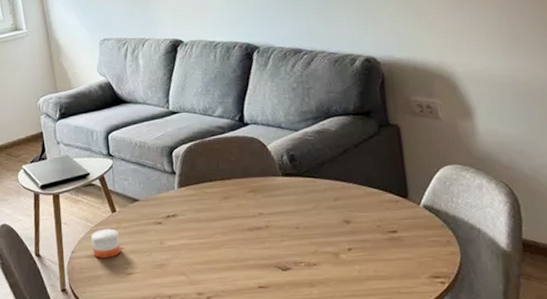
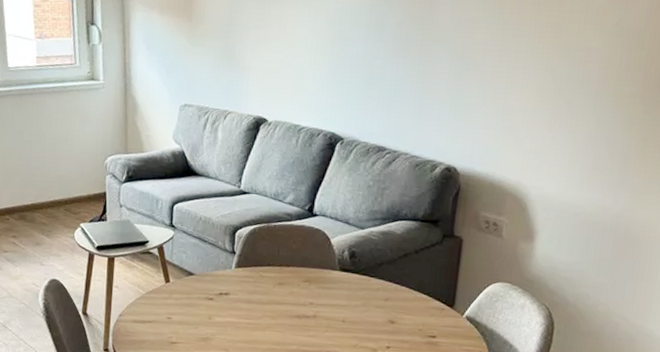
candle: present [91,228,121,258] -> none [140,297,170,326]

